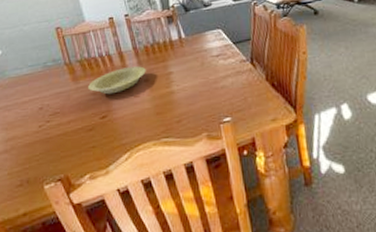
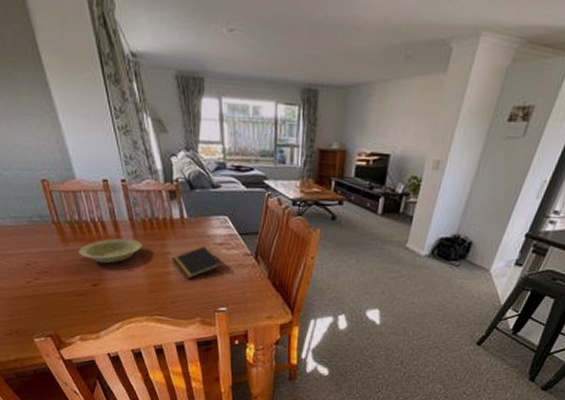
notepad: none [173,61,221,95] -> present [171,246,222,279]

